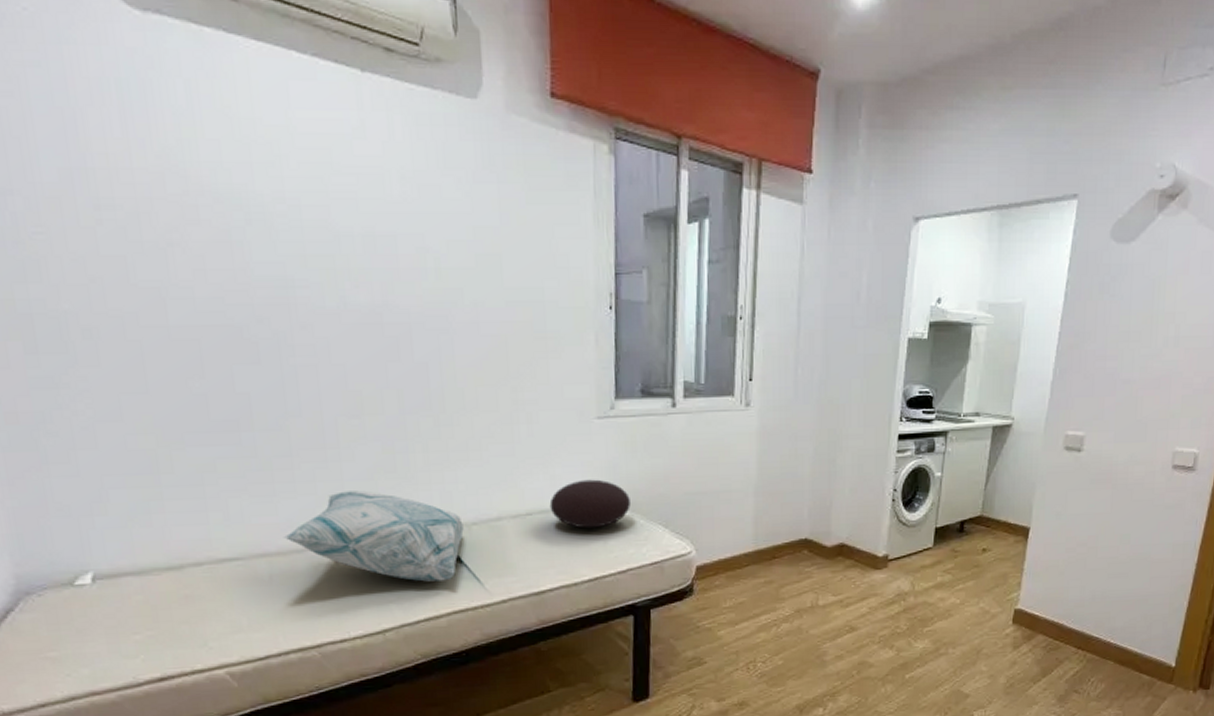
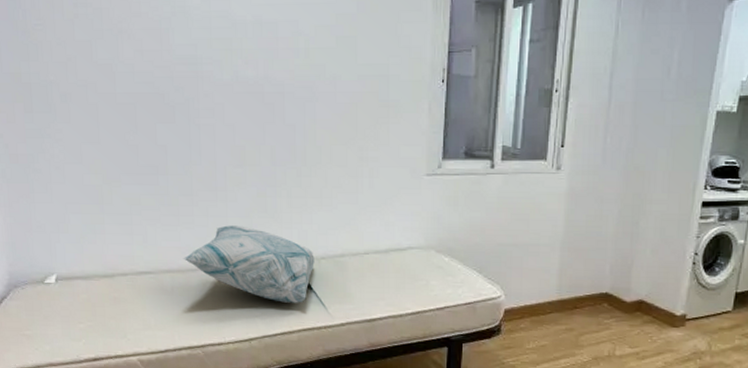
cushion: present [549,479,630,529] -> none [383,227,450,269]

